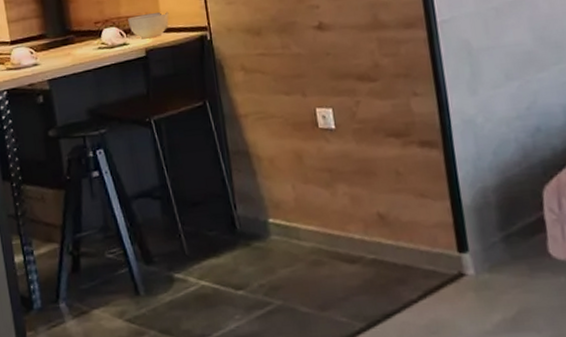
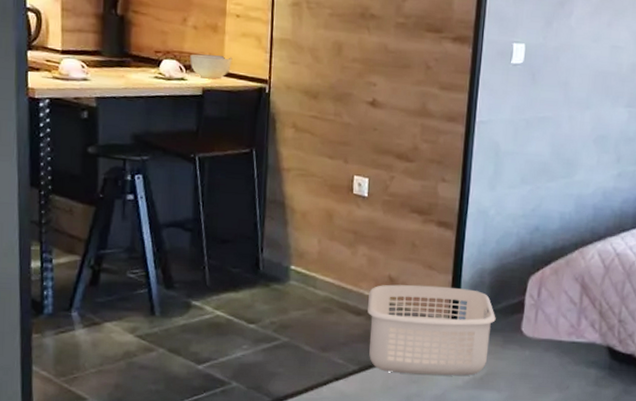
clothes hamper: none [359,213,516,325] -> present [367,284,496,376]

